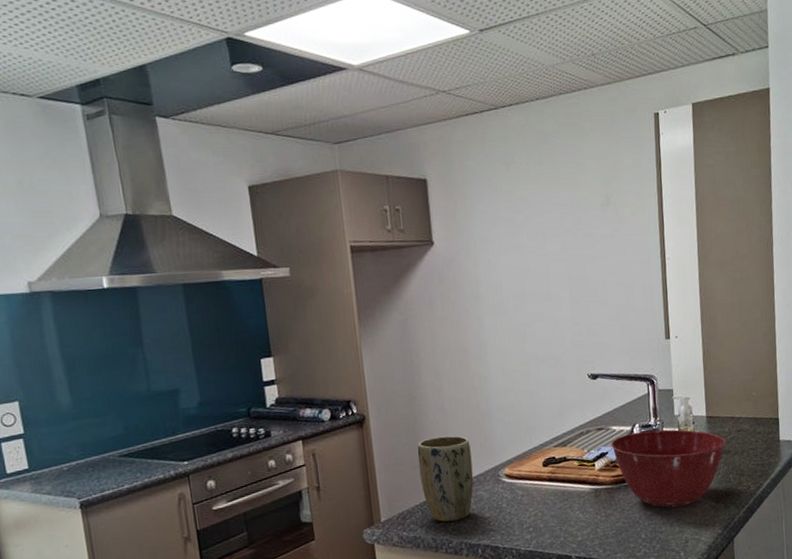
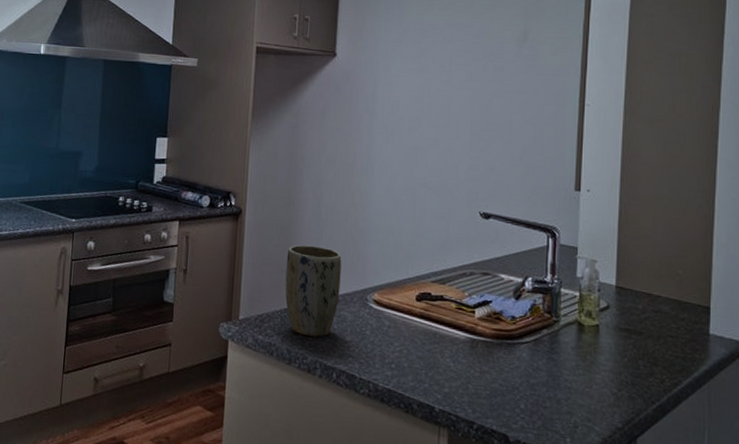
mixing bowl: present [611,429,726,508] -> none [496,286,638,385]

